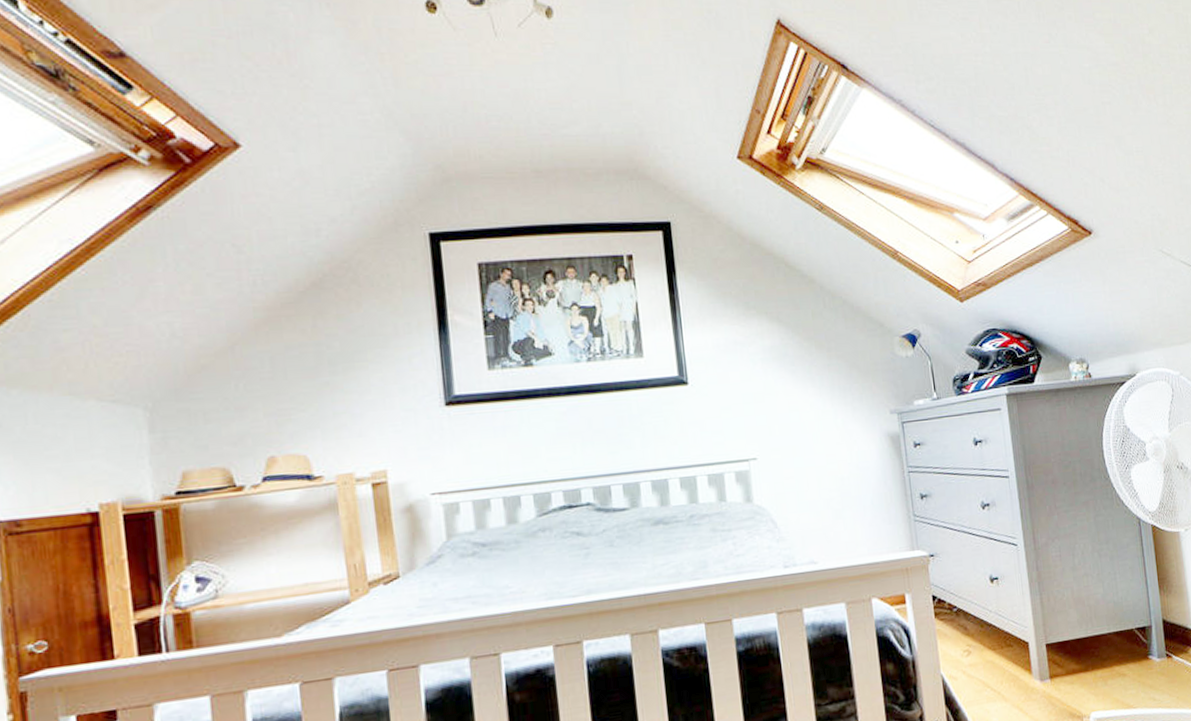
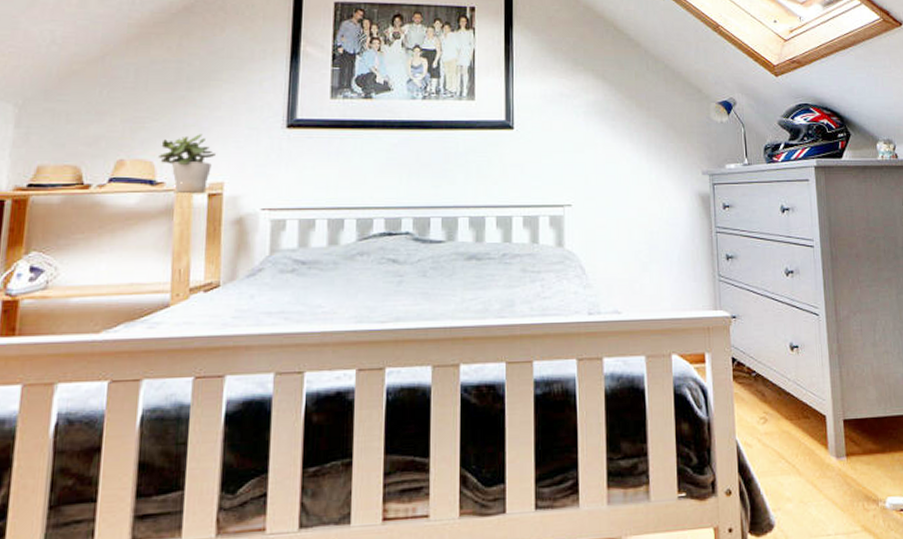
potted plant: none [312,421,373,486] -> present [159,134,215,194]

